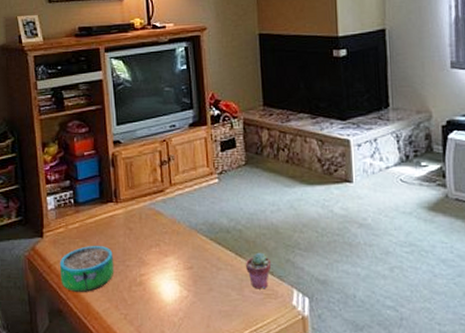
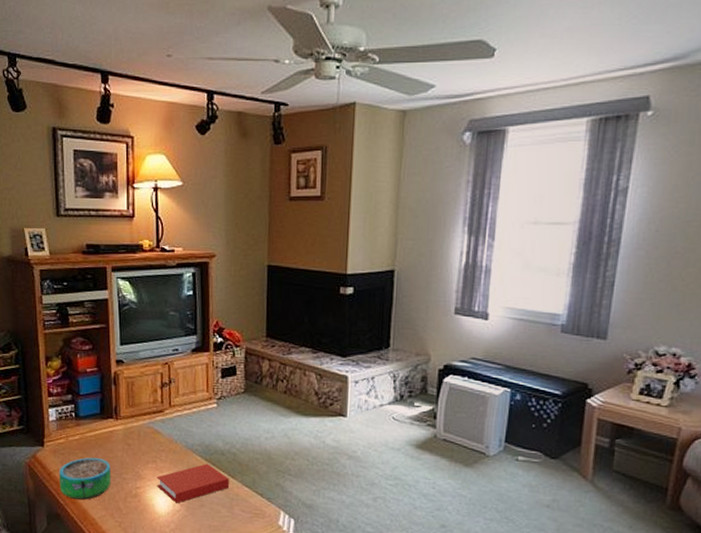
book: none [161,243,238,289] -> present [156,463,230,503]
potted succulent: present [246,252,272,289] -> none [237,474,262,509]

